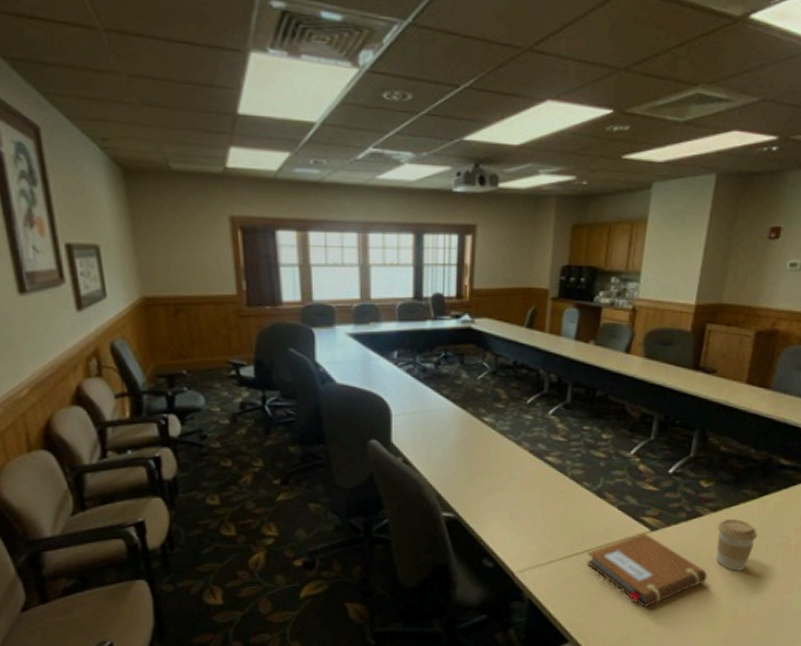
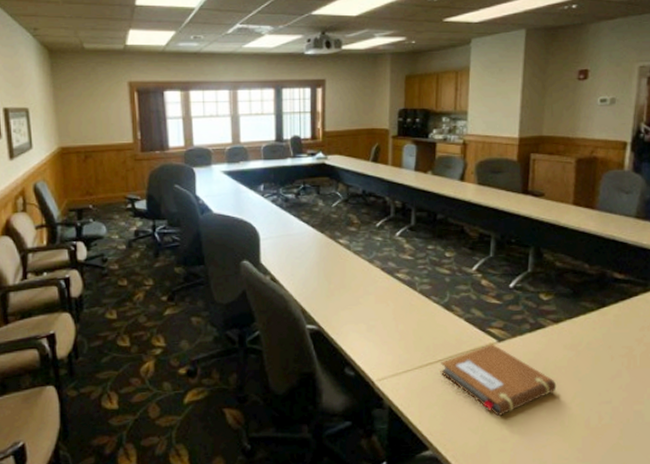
coffee cup: present [715,518,757,571] -> none [561,329,600,381]

